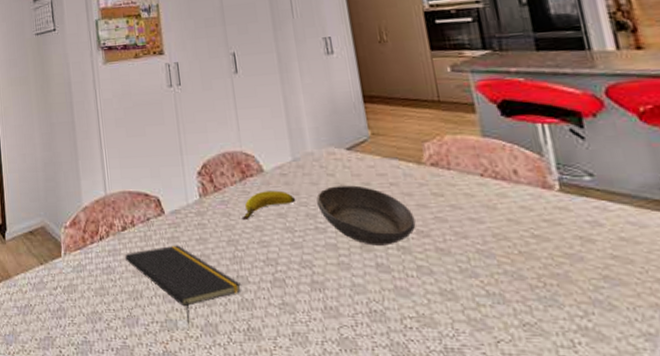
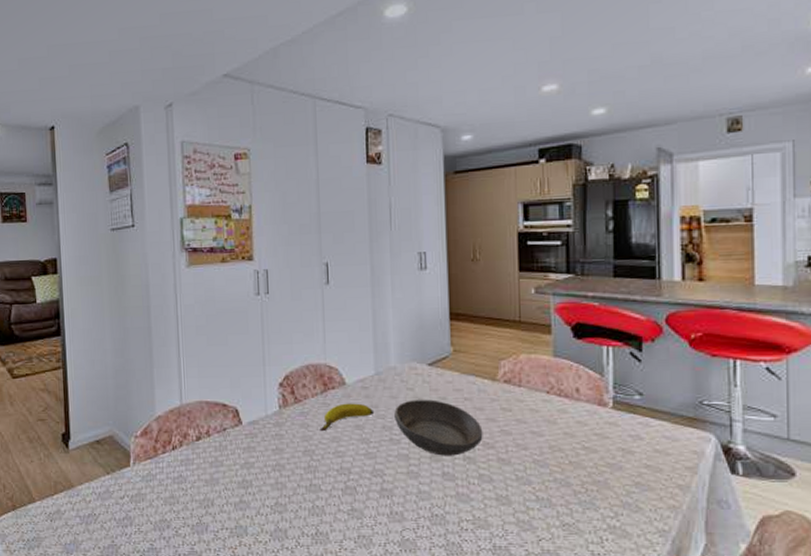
notepad: present [125,245,242,324] -> none [198,455,314,530]

